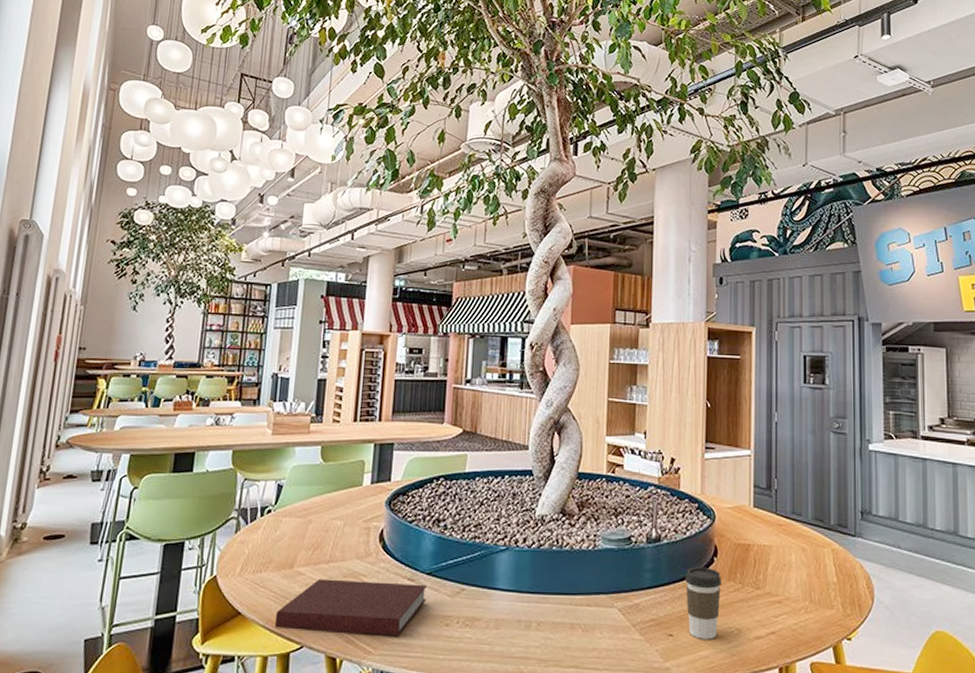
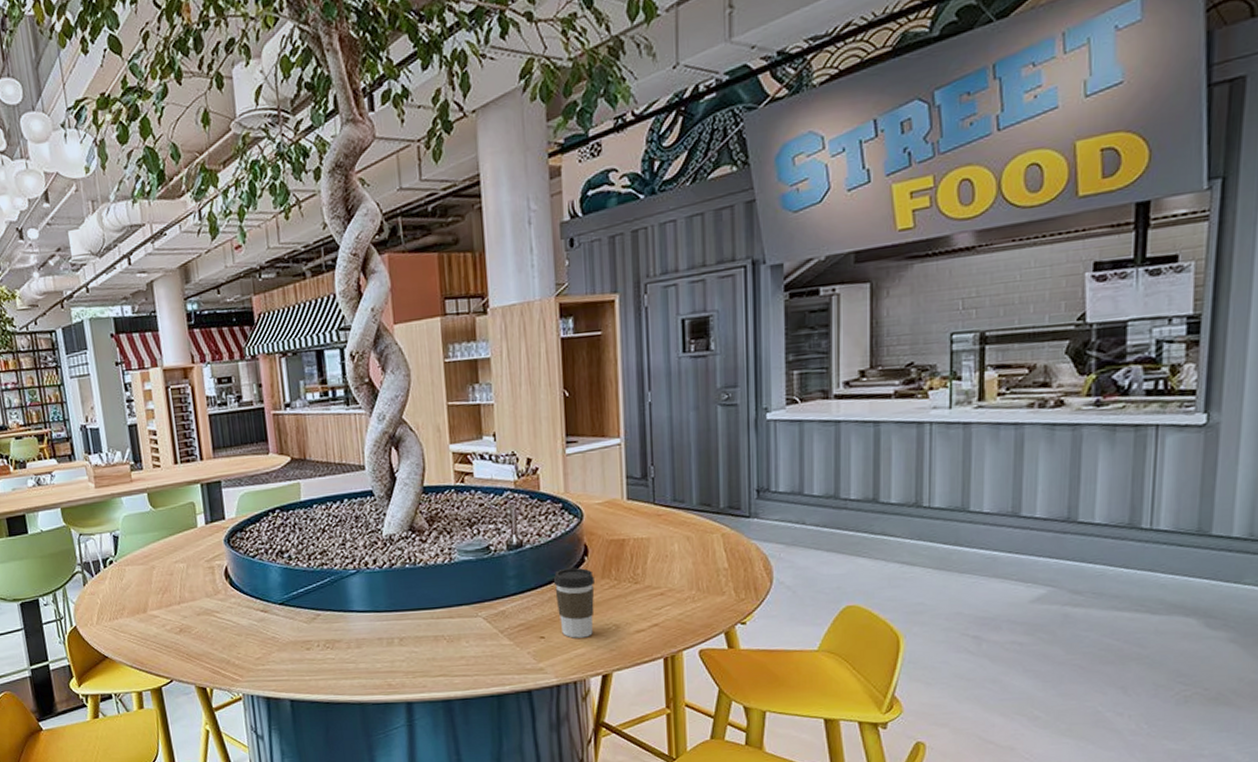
notebook: present [274,579,427,636] -> none [140,614,283,667]

